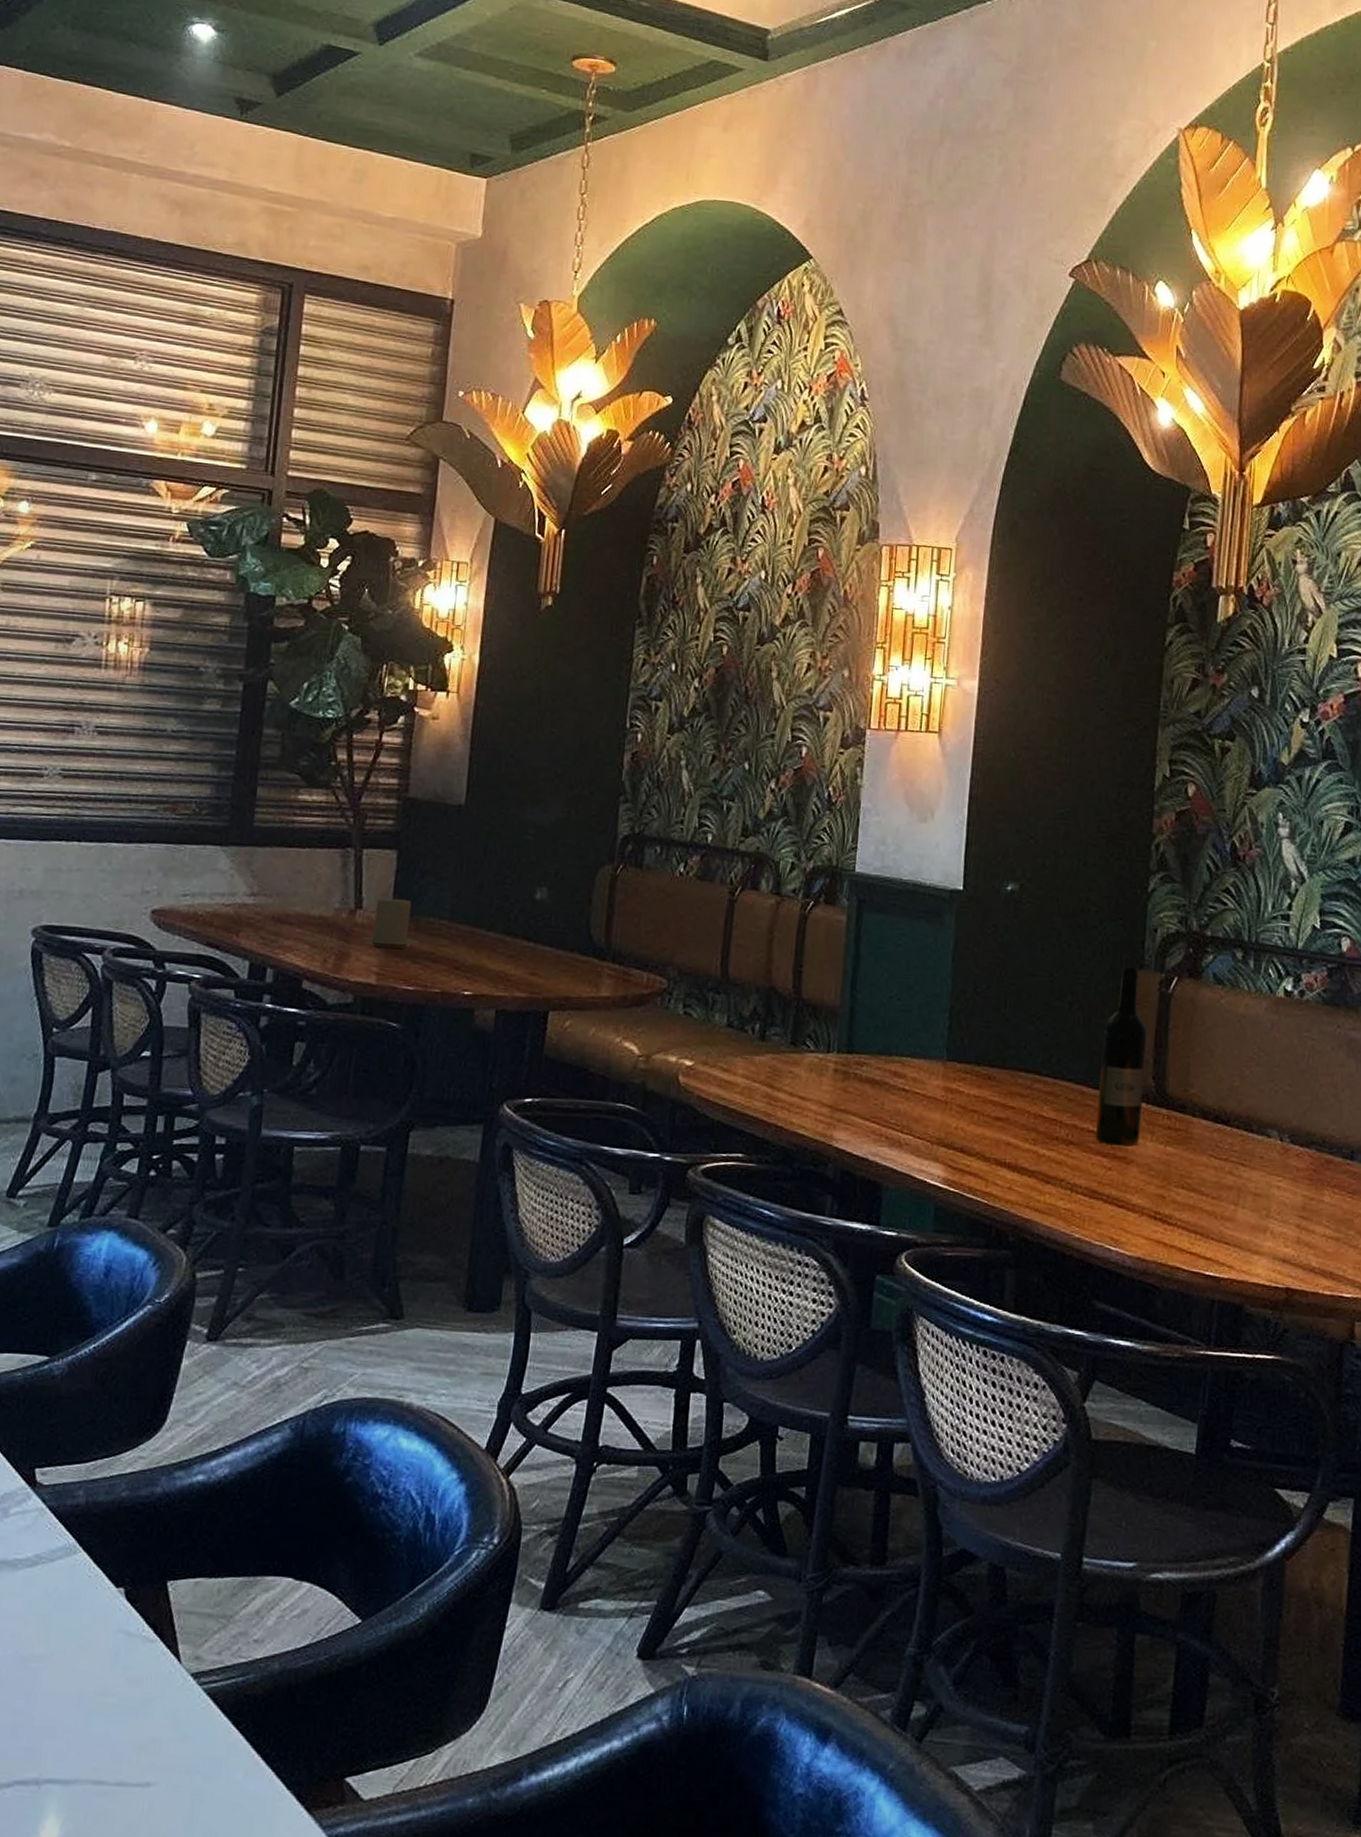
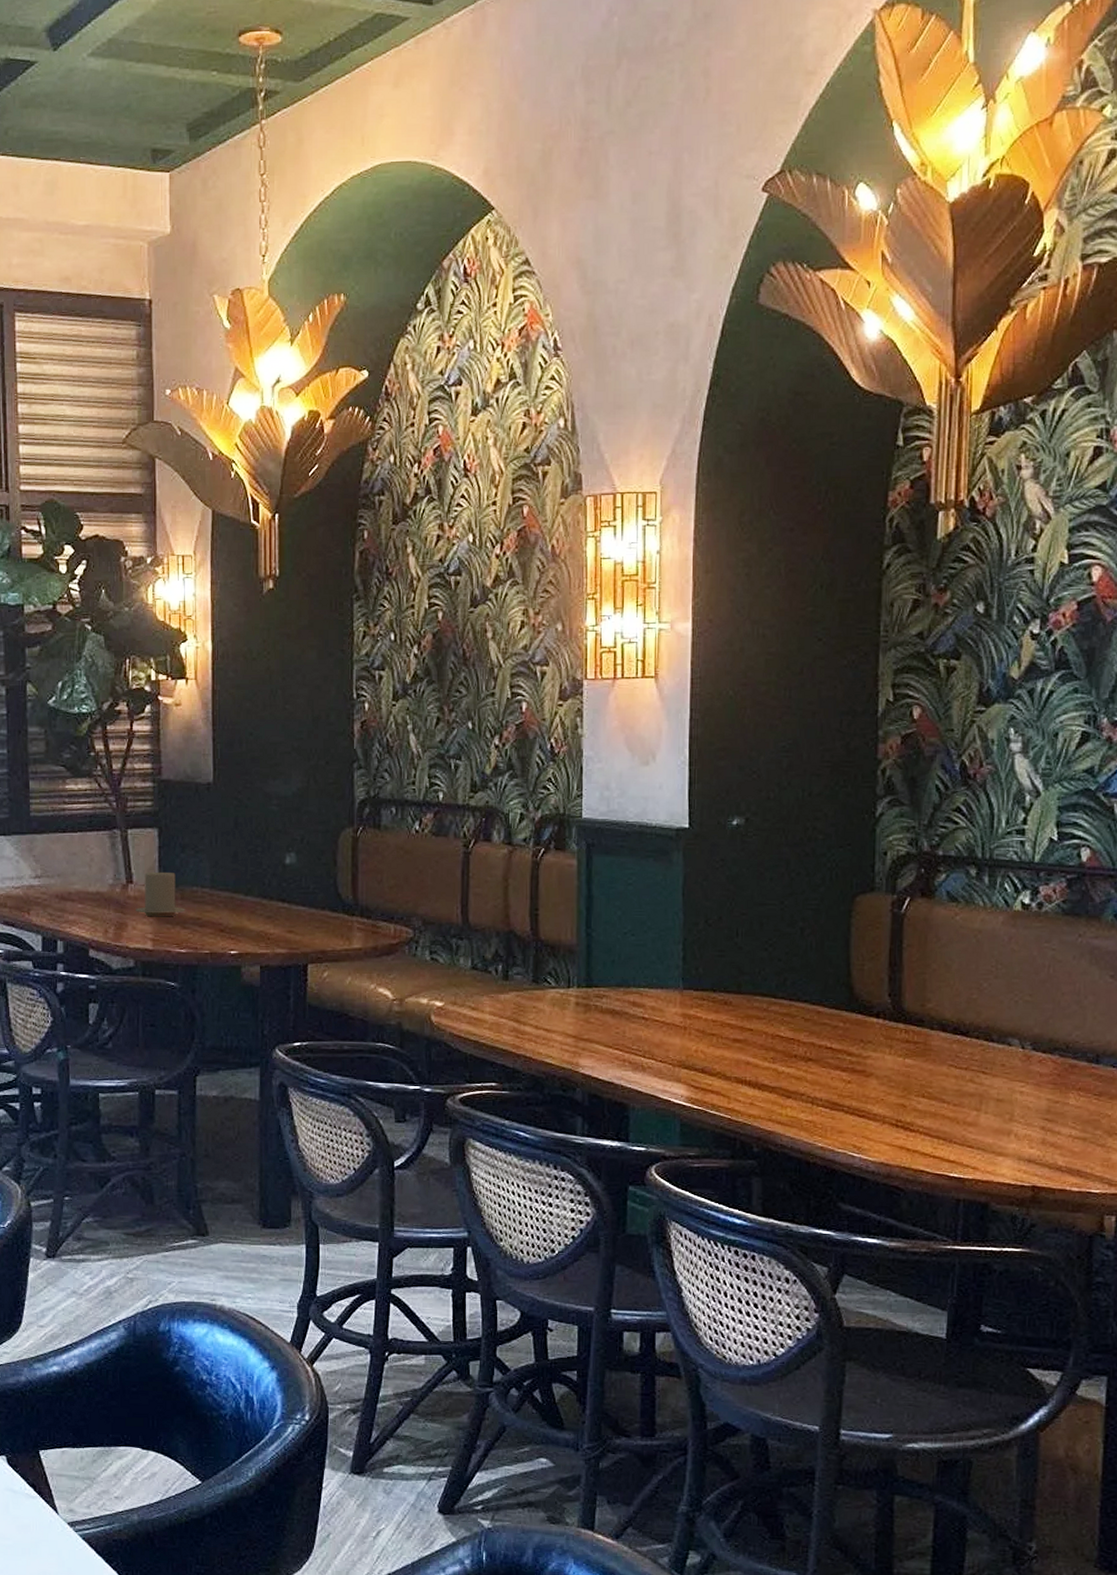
wine bottle: present [1095,966,1148,1146] -> none [834,890,882,1060]

